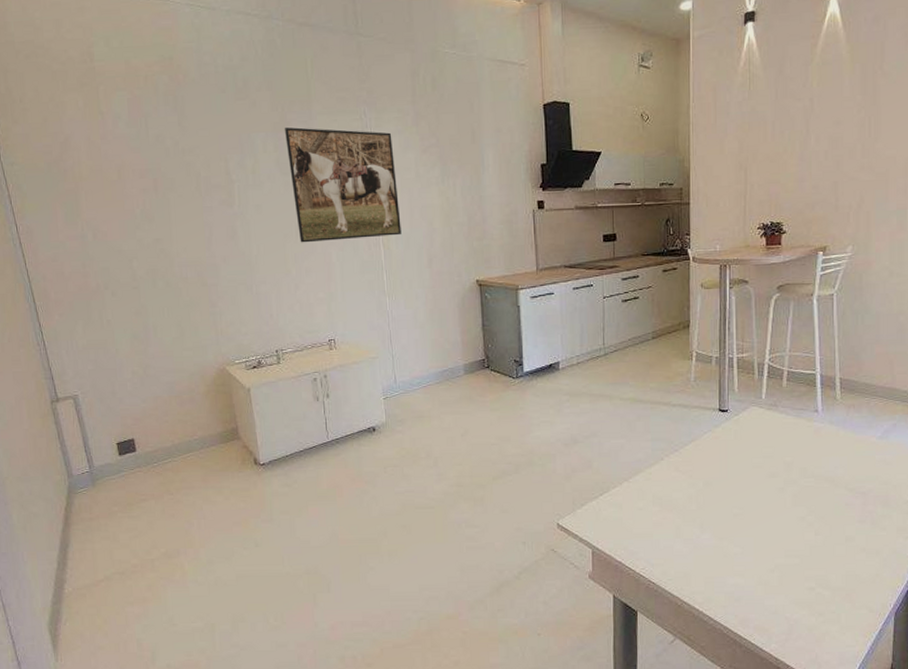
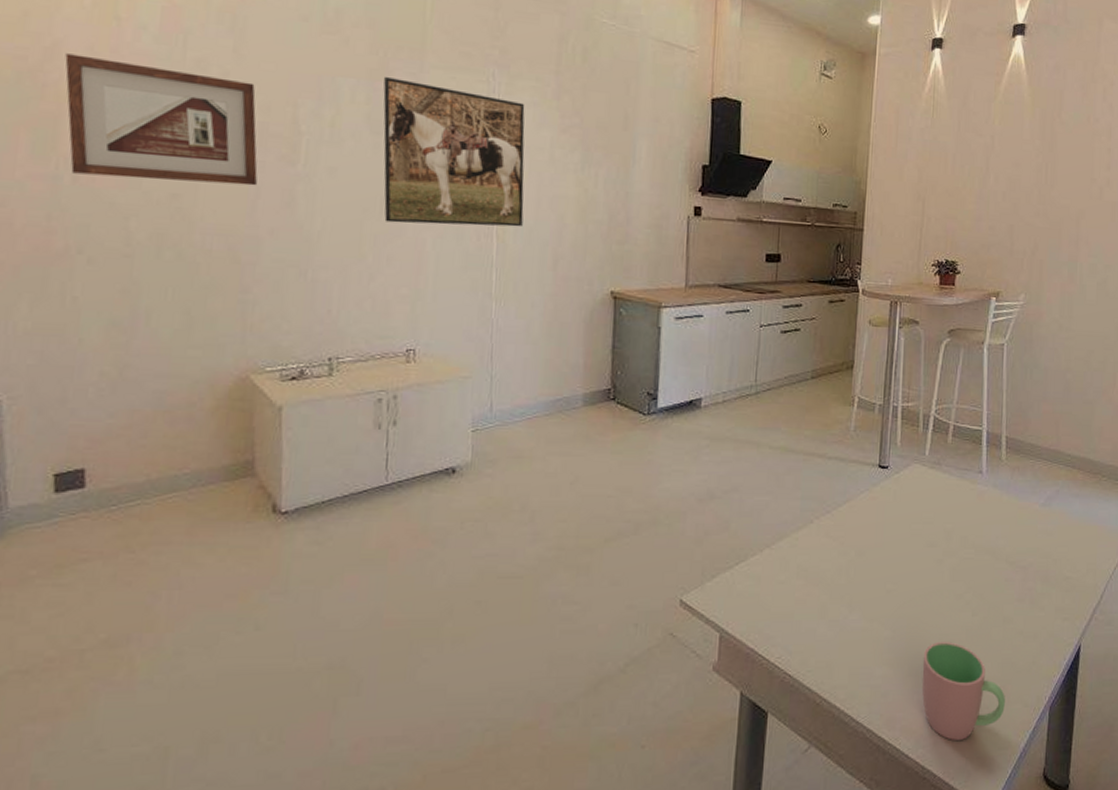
picture frame: none [74,144,209,232] -> present [65,53,258,186]
cup: none [771,557,852,638] -> present [922,642,1006,740]

